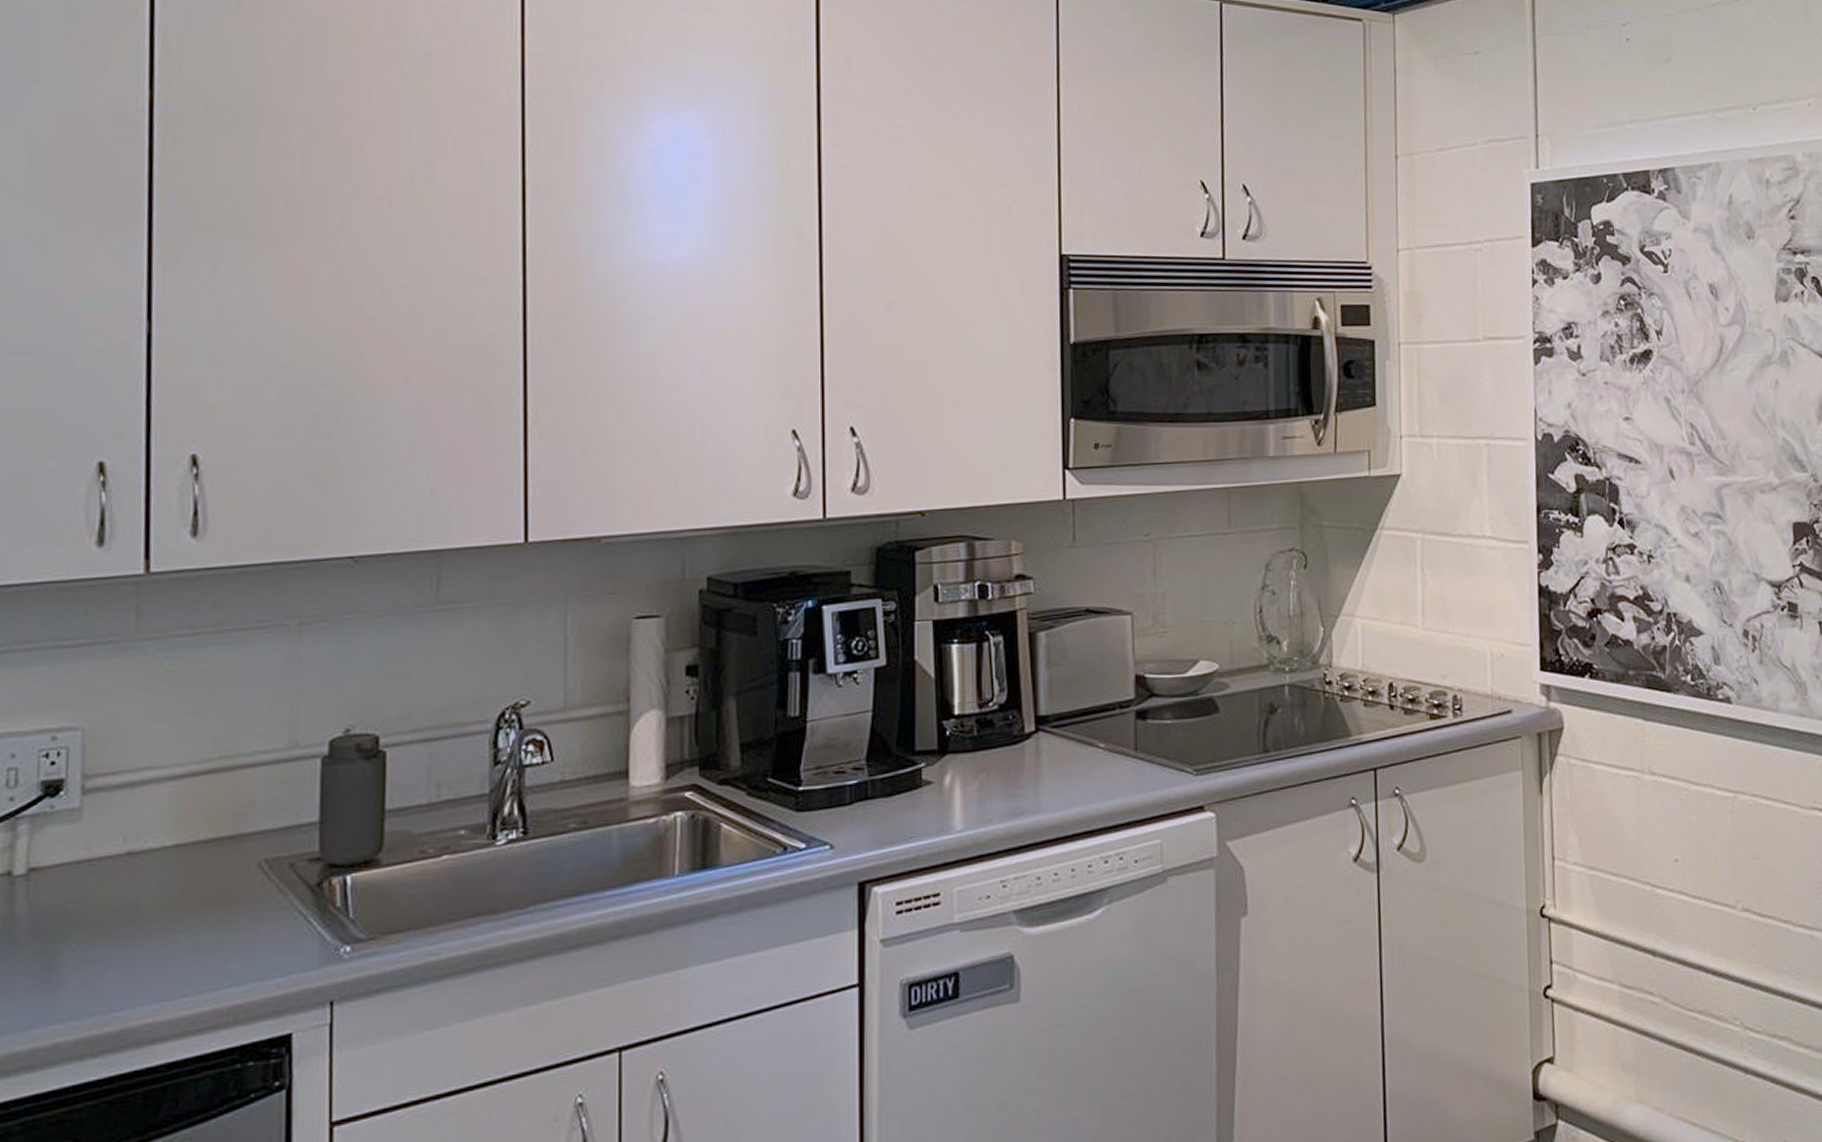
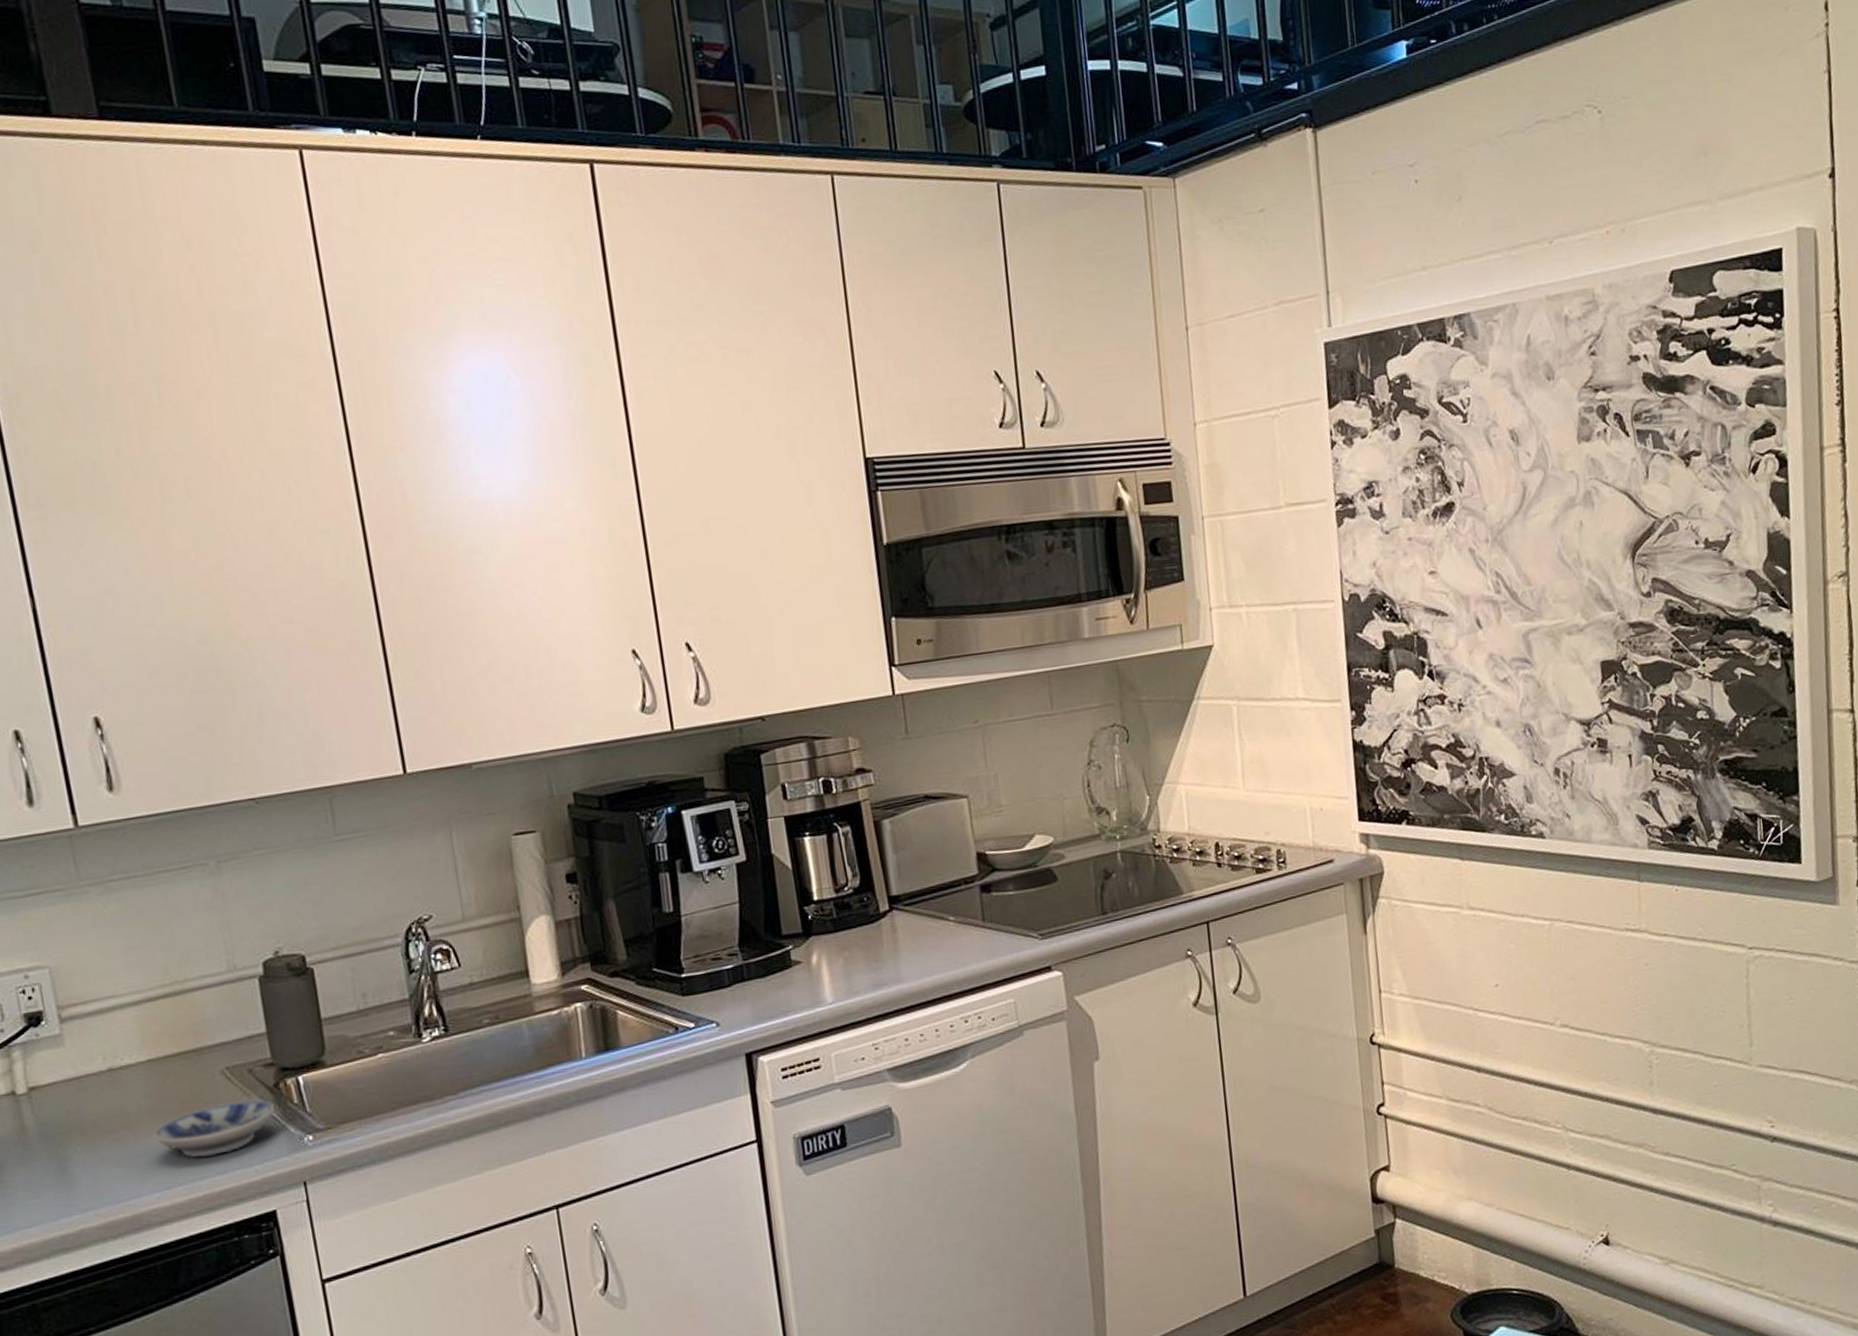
bowl: none [164,899,312,965] -> present [153,1099,274,1158]

